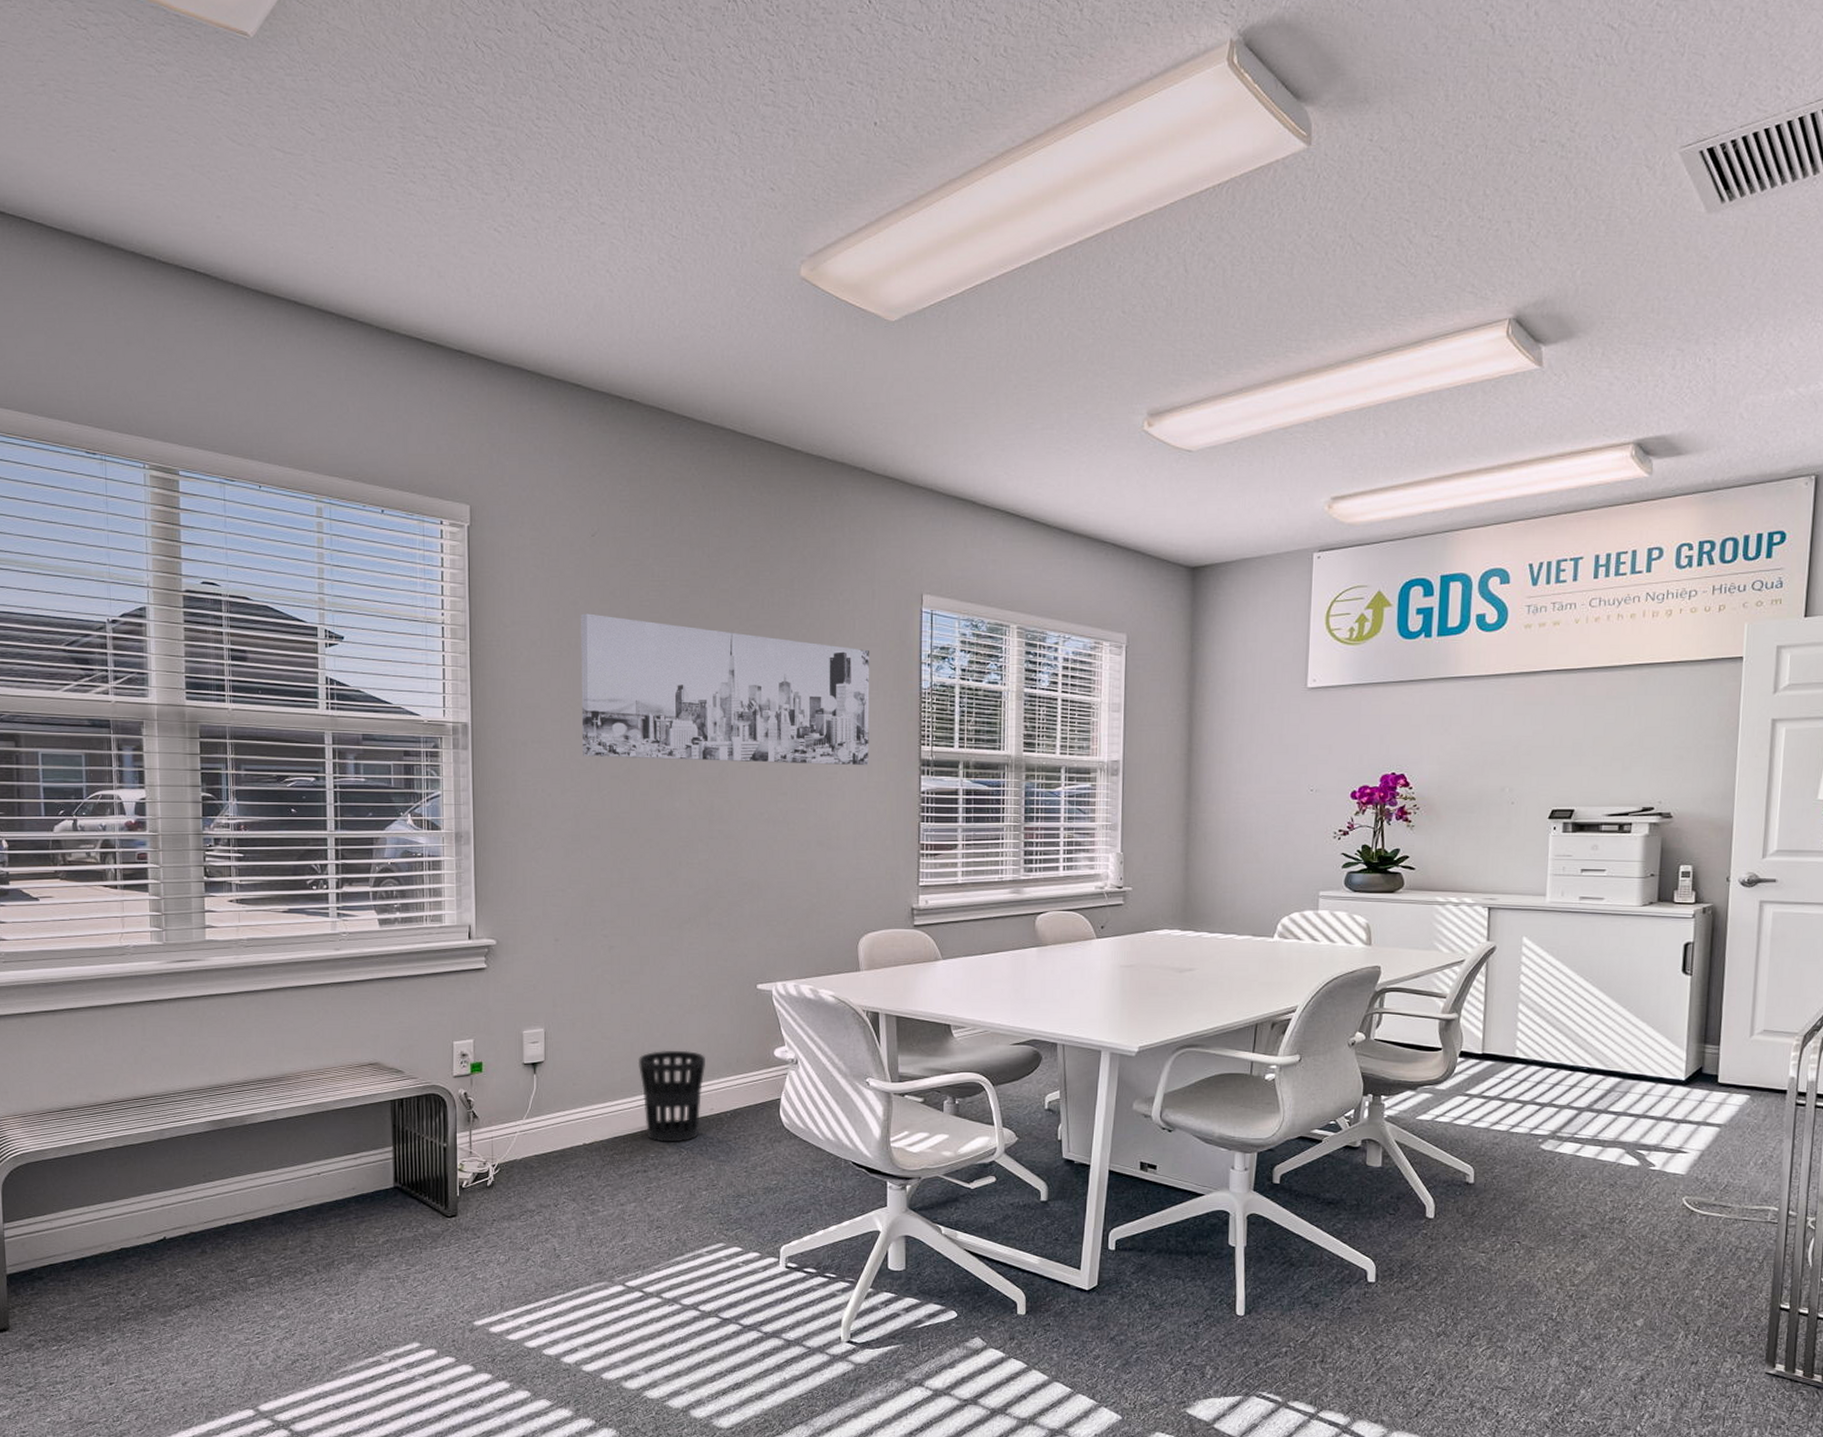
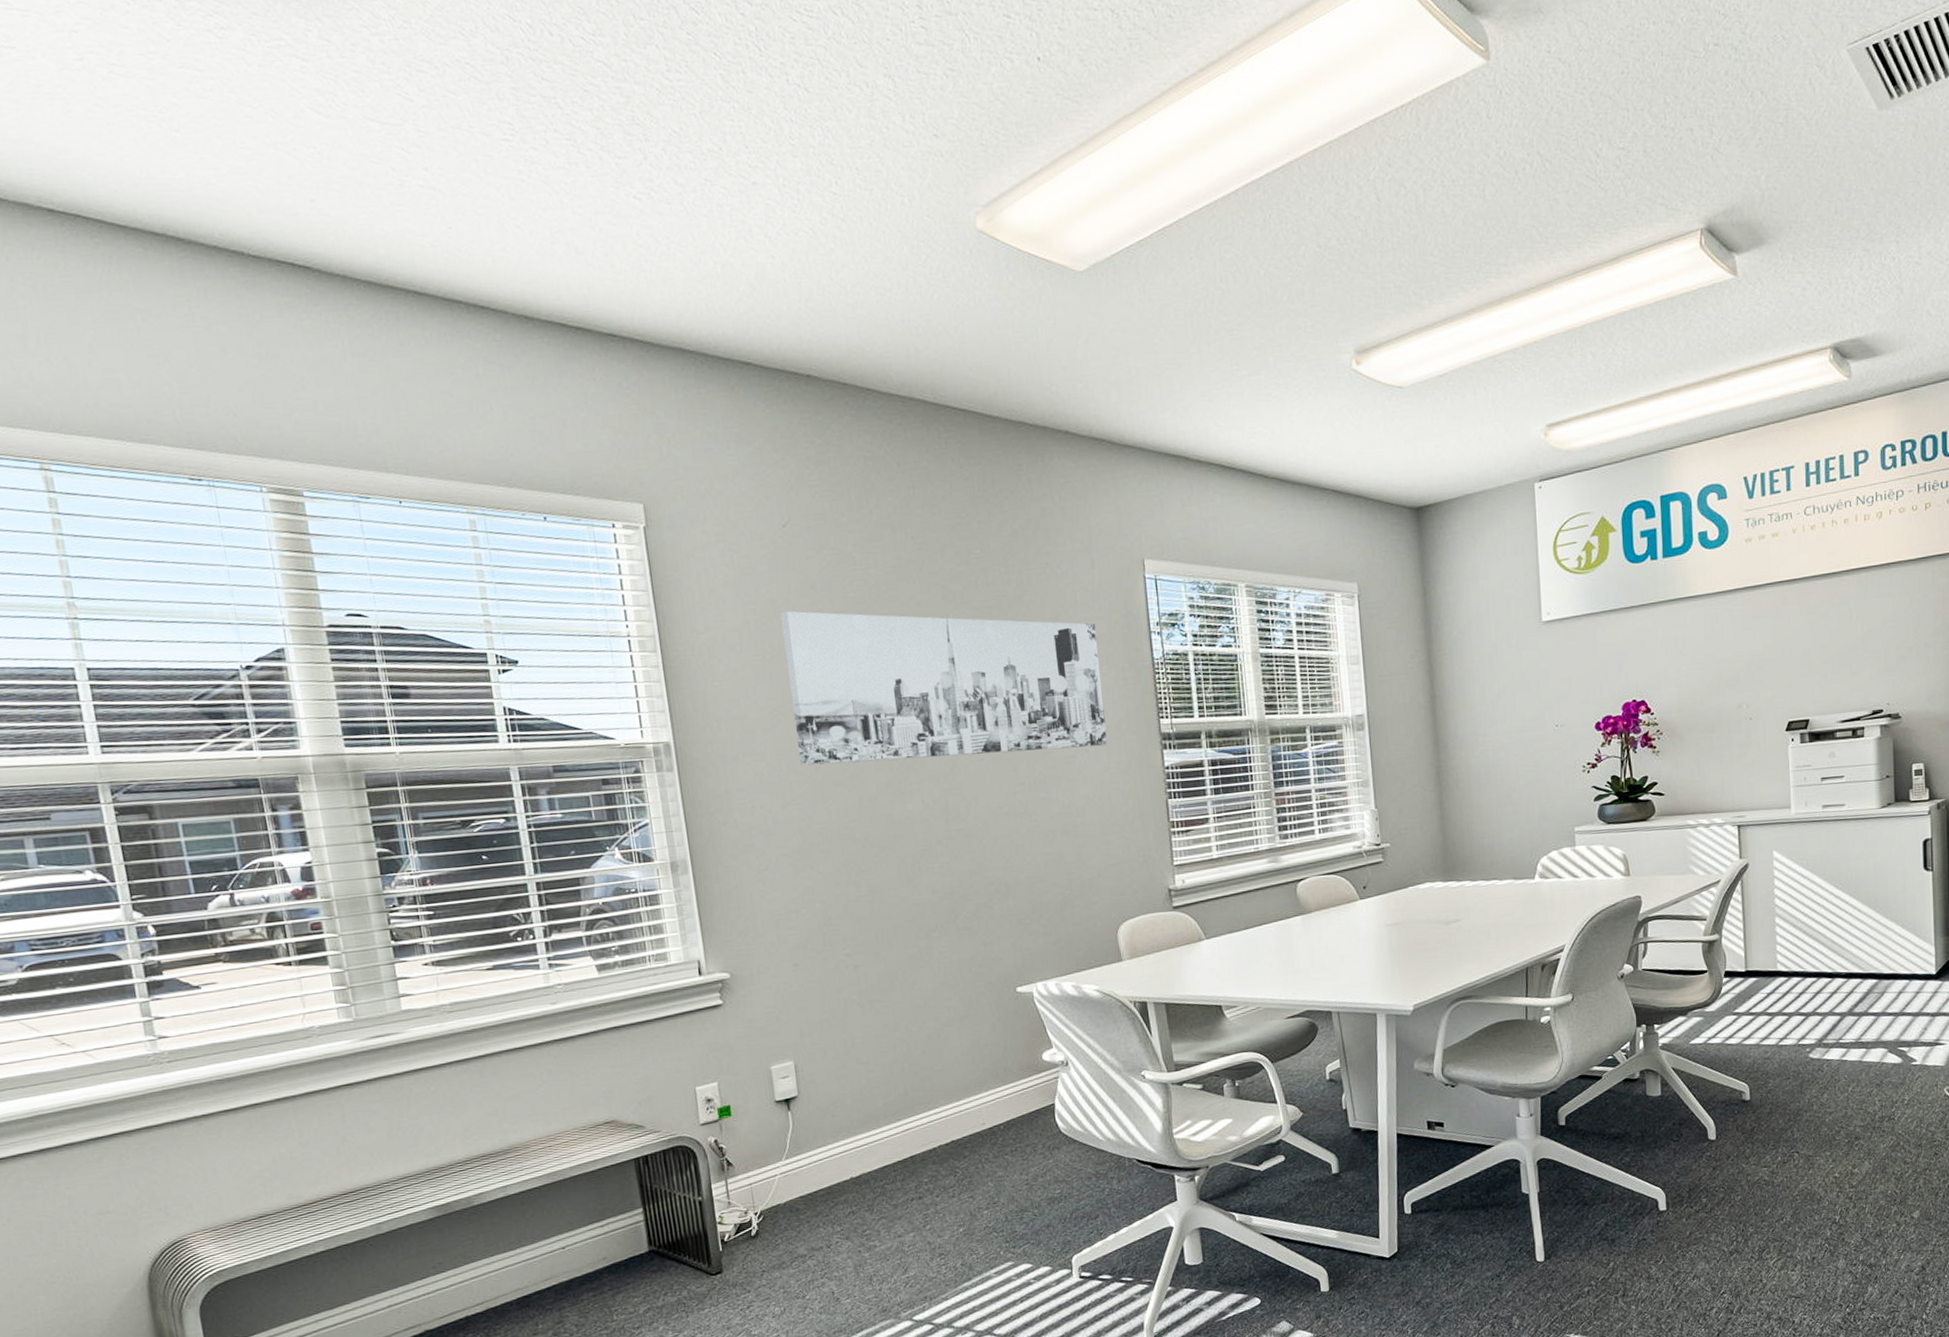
wastebasket: present [638,1050,705,1142] -> none [899,1065,973,1165]

